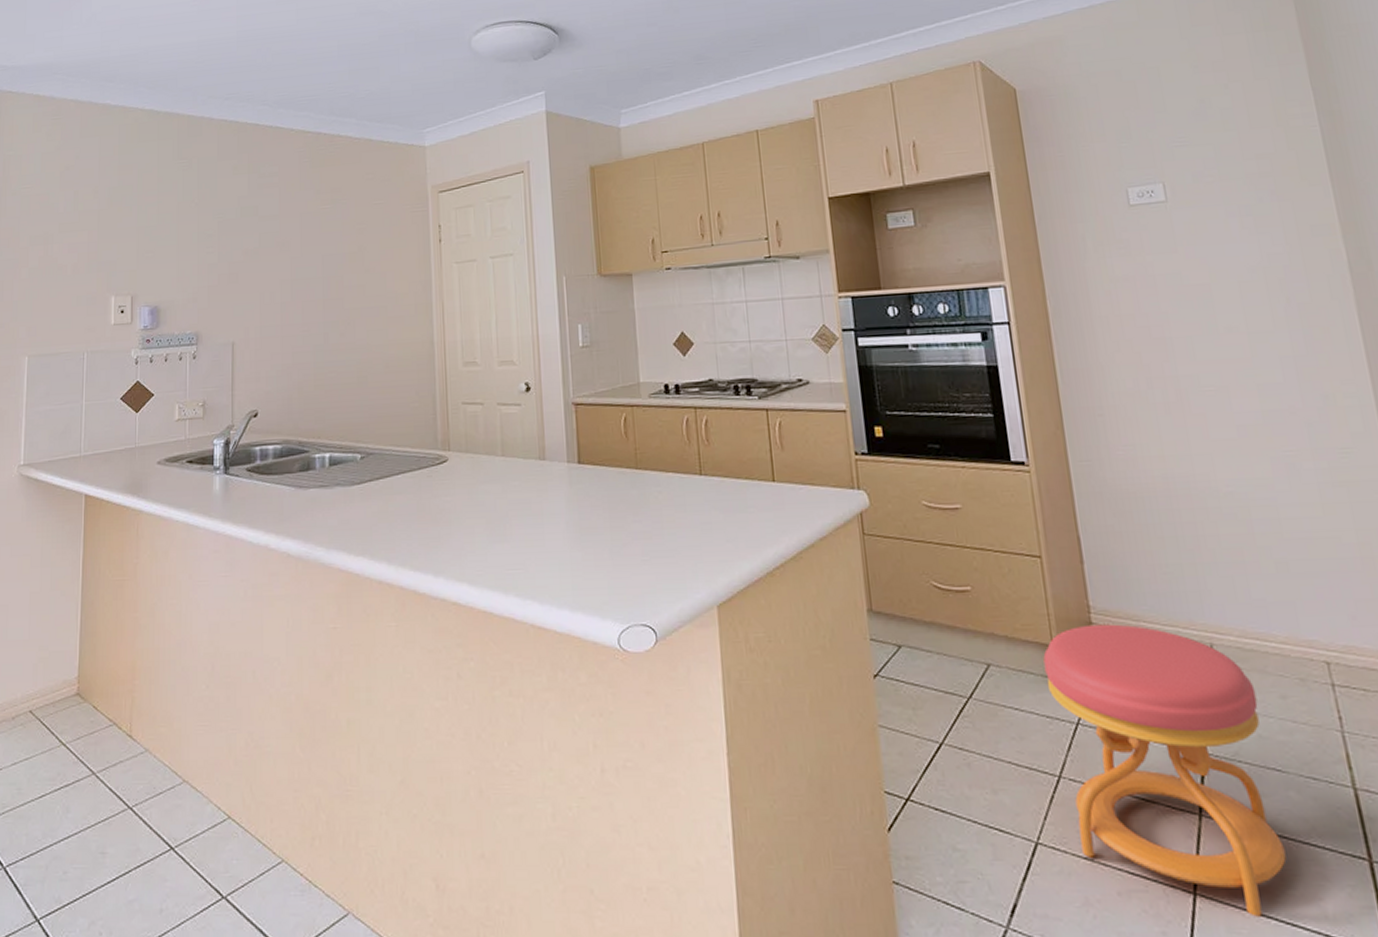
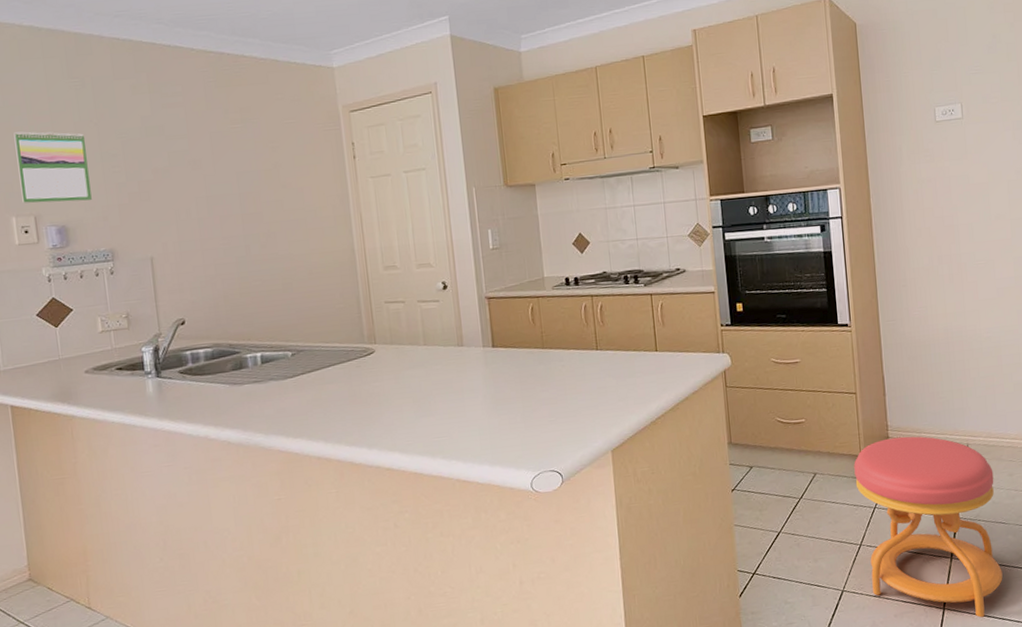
calendar: none [123,211,186,283] -> present [13,131,92,203]

